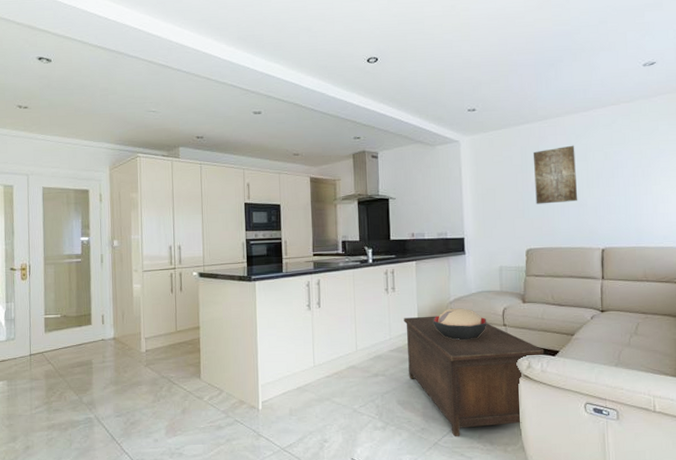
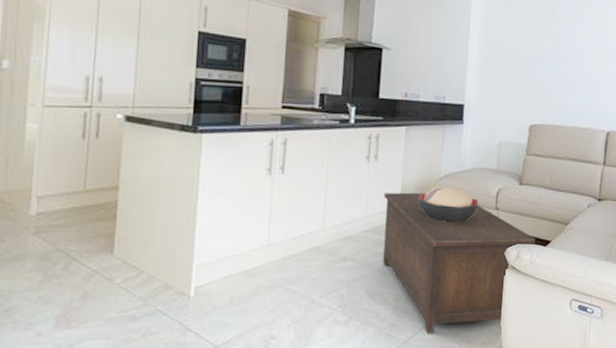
wall art: present [532,145,578,204] -> none [546,13,593,77]

